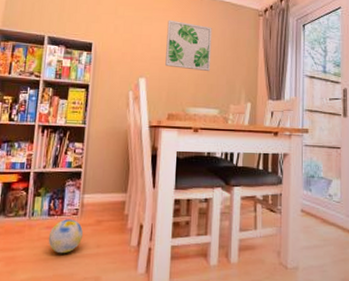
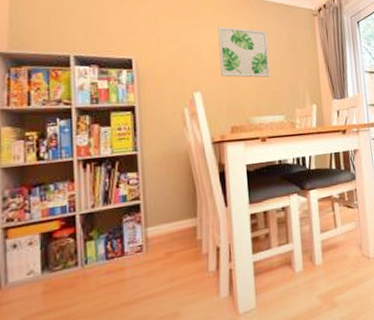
ball: present [48,219,84,254] -> none [110,257,153,298]

